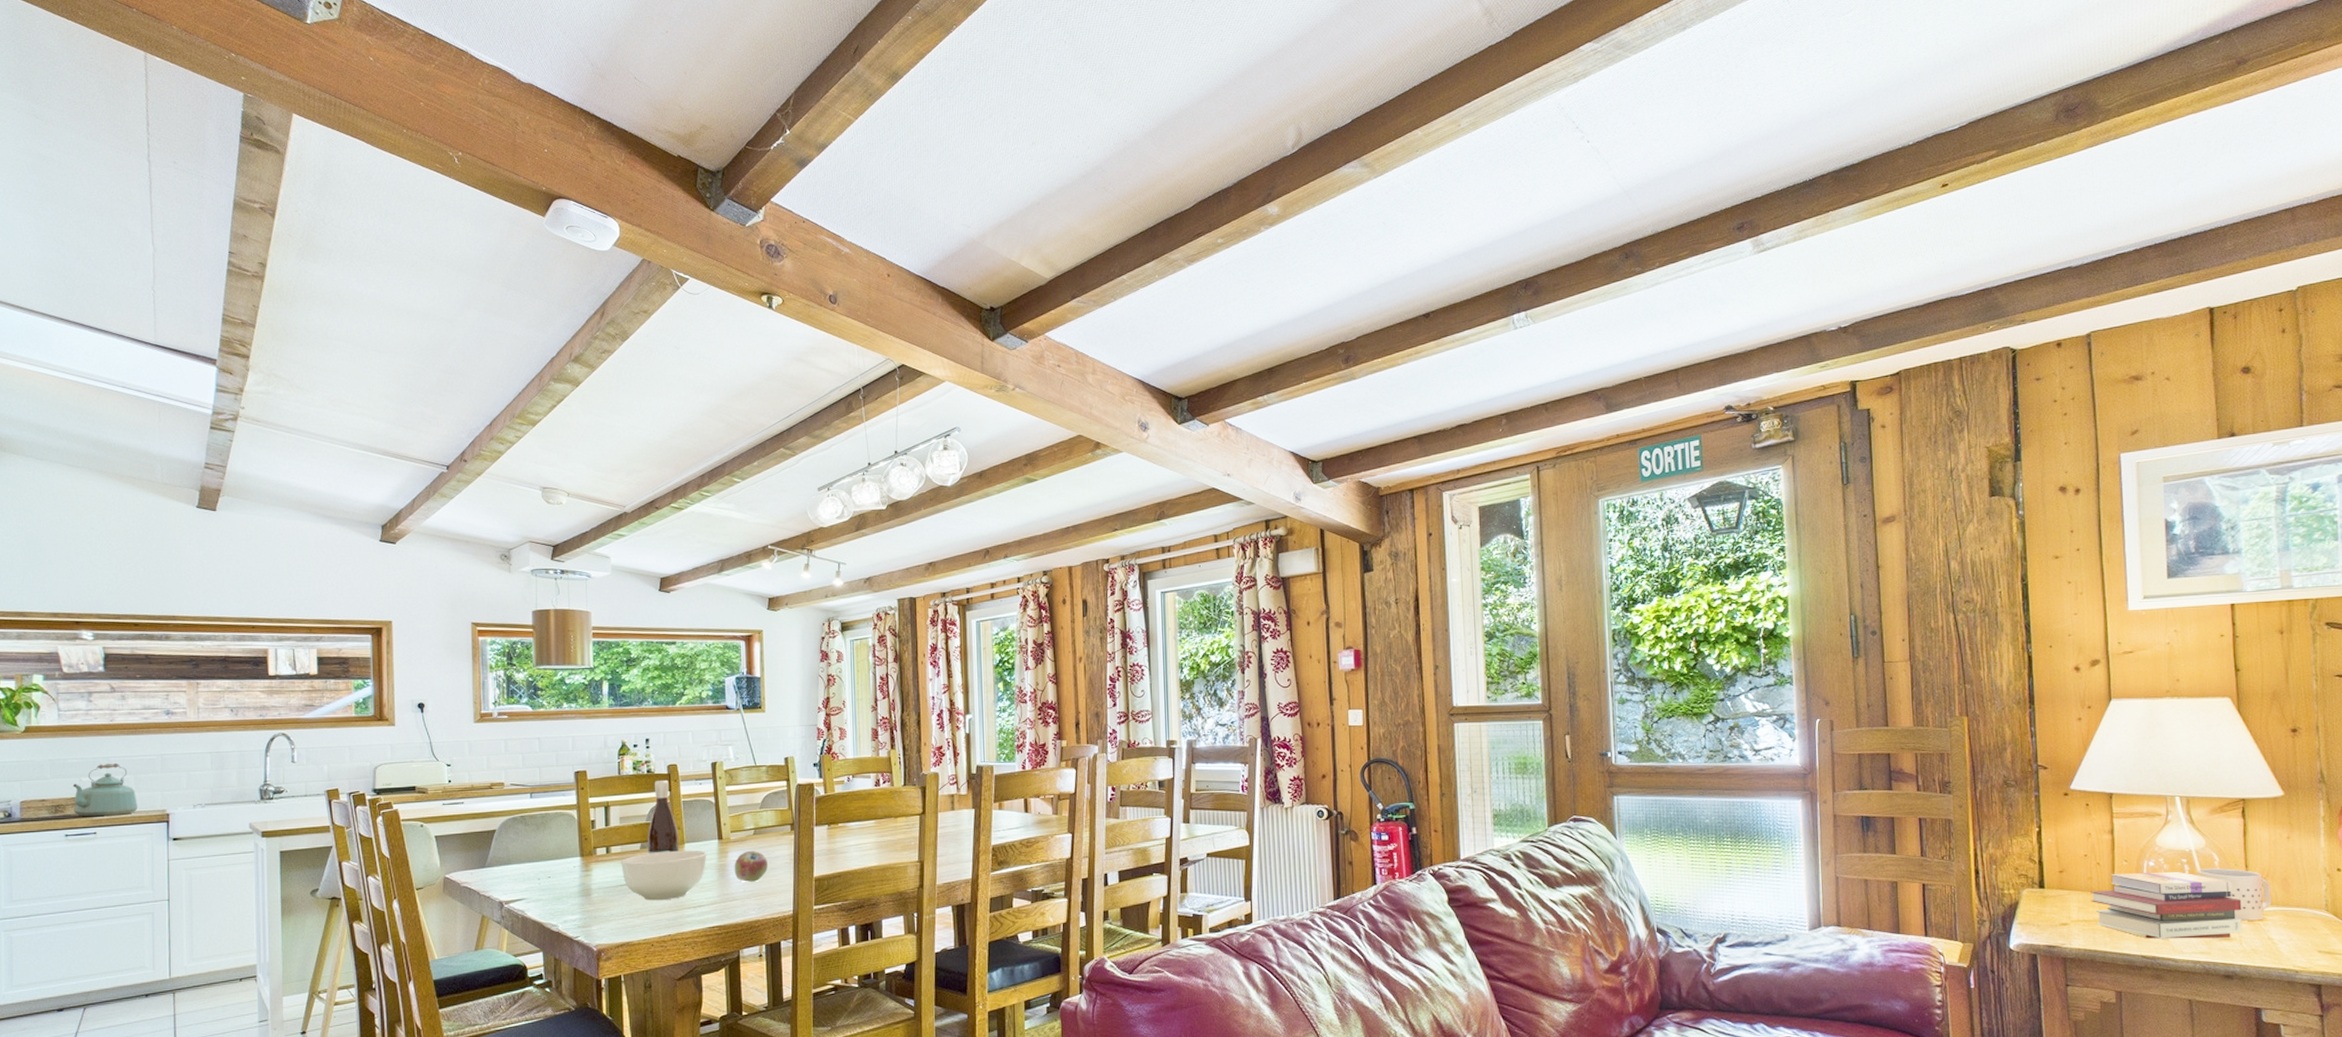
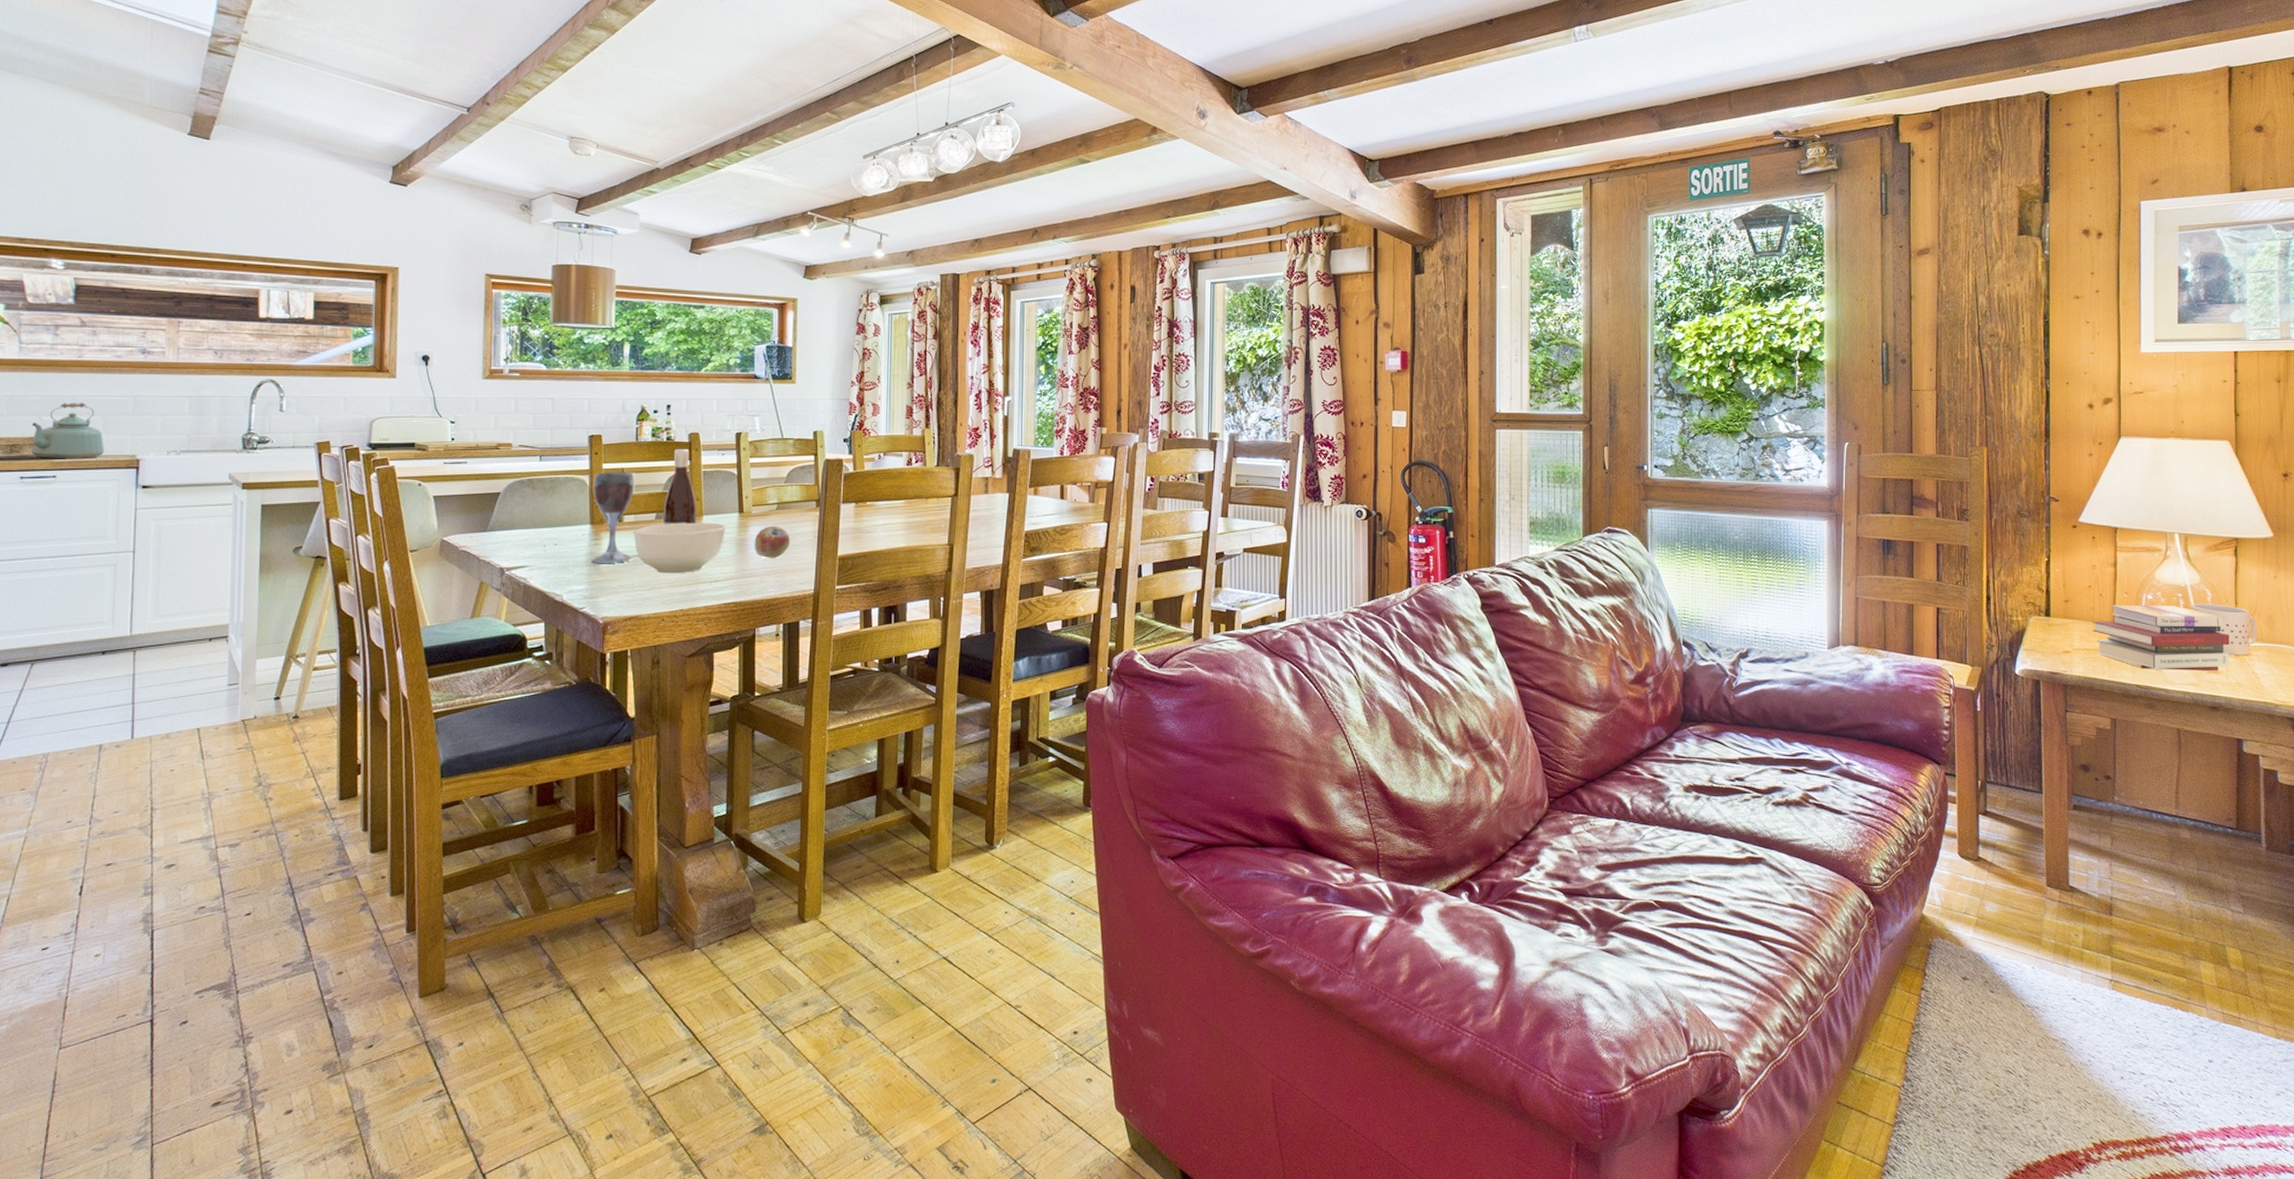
cup: none [580,805,620,893] -> present [592,472,635,563]

